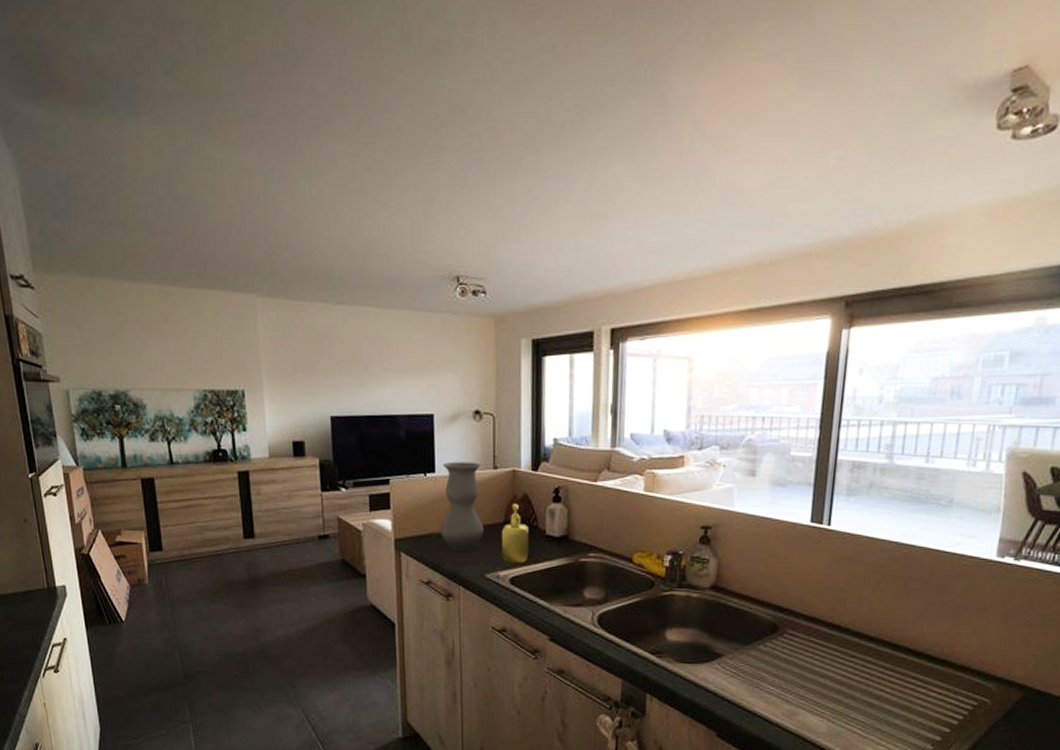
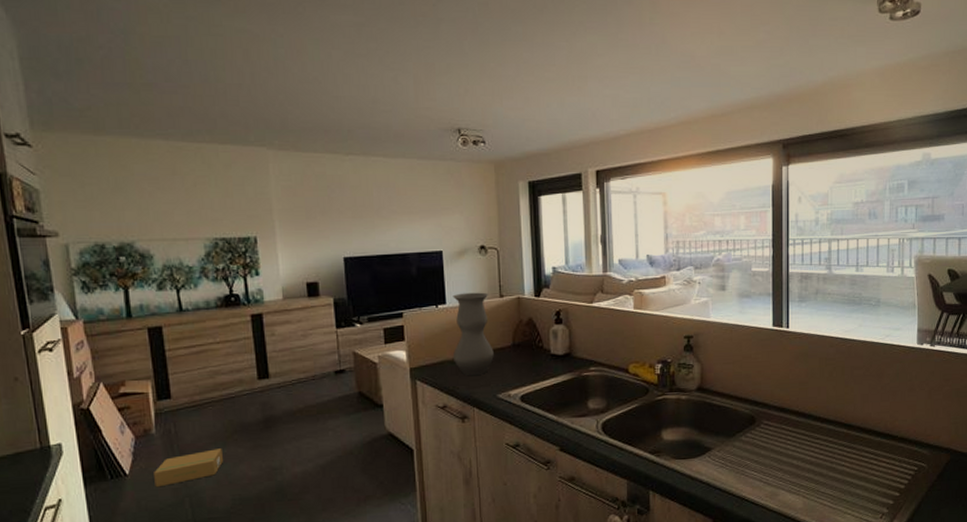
box: none [147,604,210,636] -> present [154,448,223,488]
soap dispenser: present [501,503,530,564] -> none [510,327,537,383]

